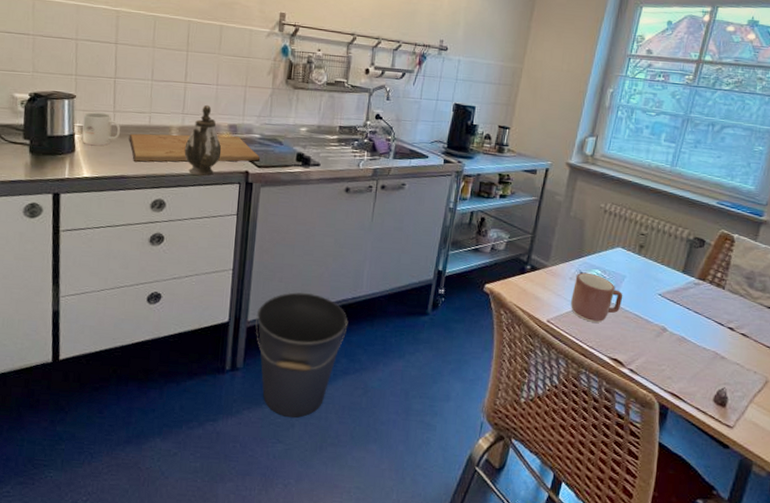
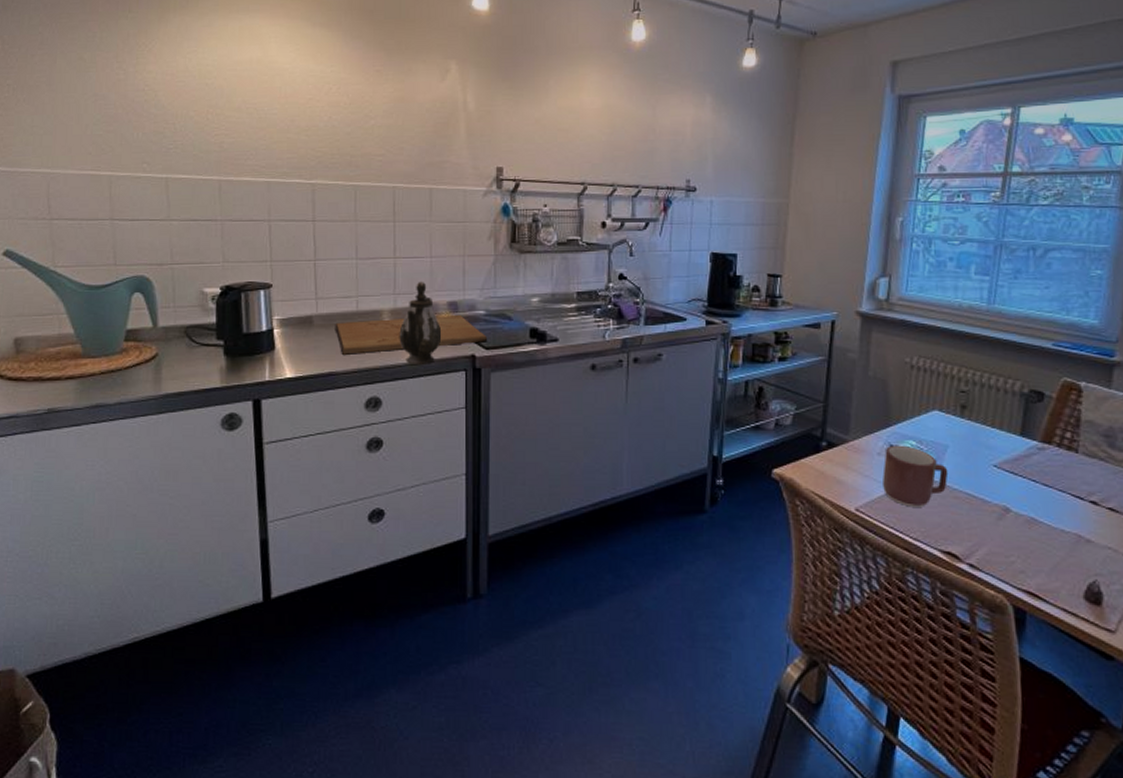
mug: present [82,112,121,146] -> none [281,301,325,341]
bucket: present [255,292,348,418] -> none [498,495,609,653]

